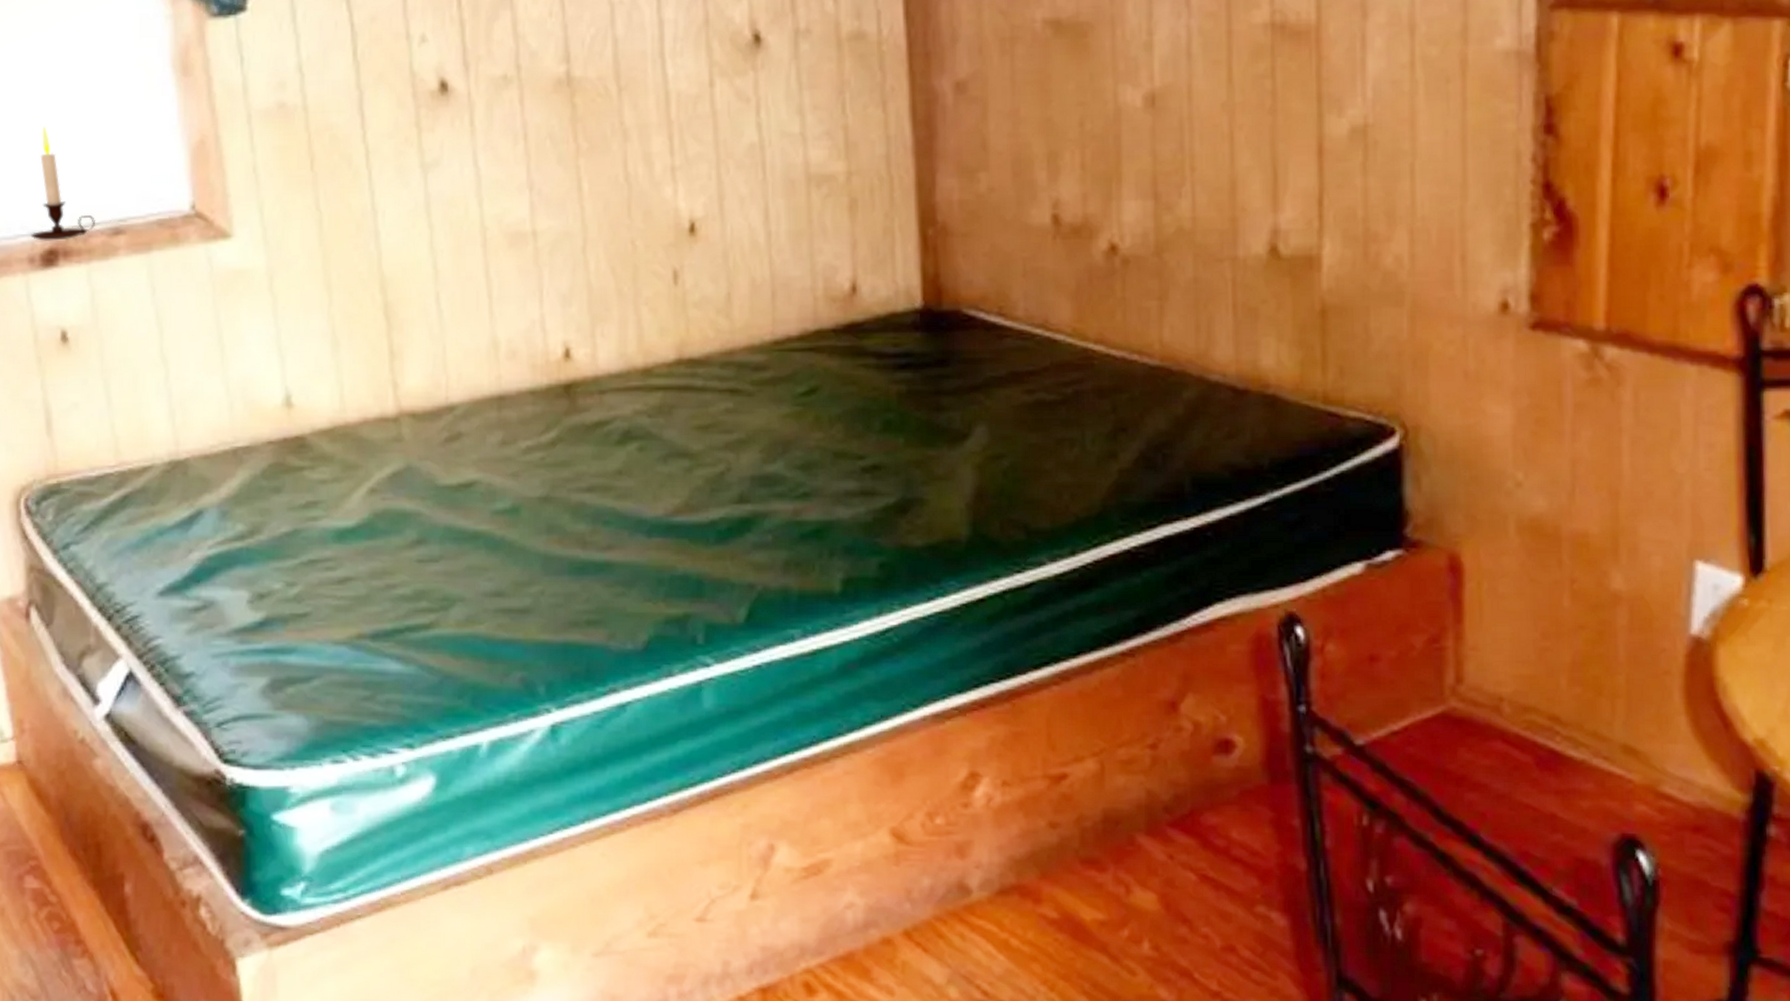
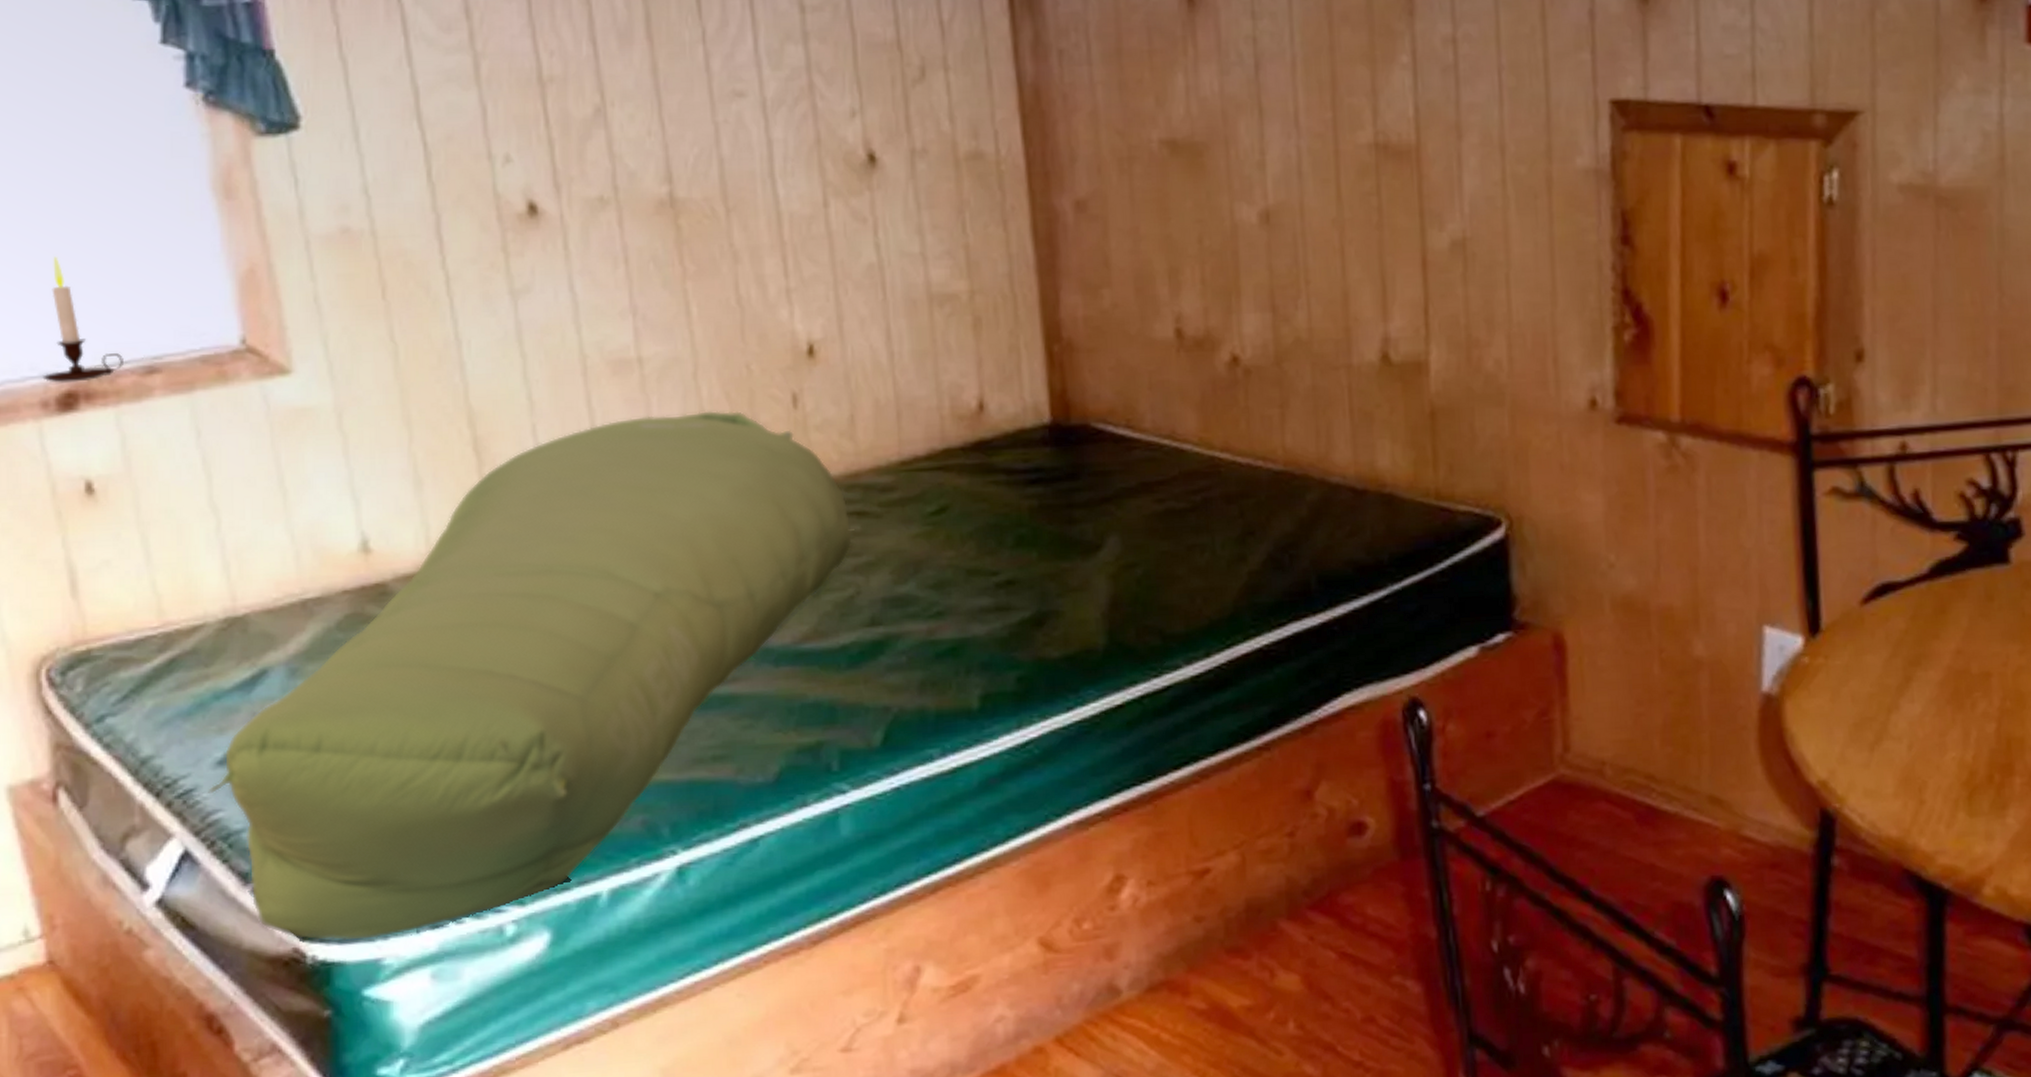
sleeping bag: none [150,284,724,768] -> present [208,410,852,941]

